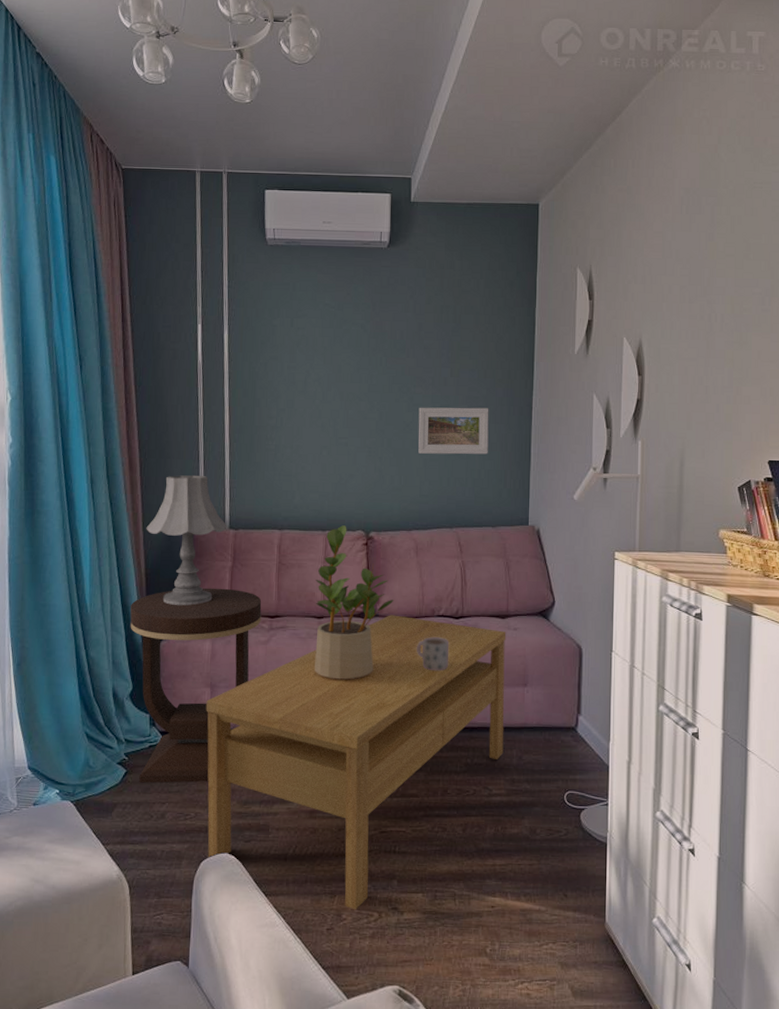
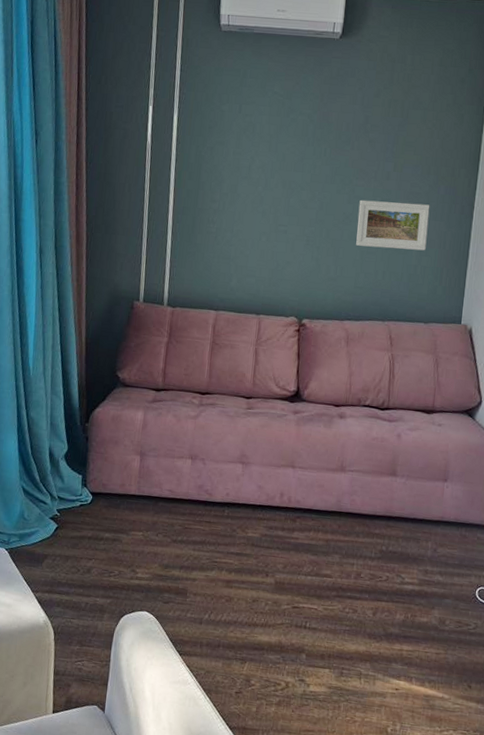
side table: present [130,587,262,783] -> none [69,360,194,544]
table lamp: present [146,475,227,606] -> none [88,251,165,376]
coffee table: present [206,615,507,910] -> none [128,401,431,678]
potted plant: present [315,525,394,680] -> none [240,310,322,460]
mug: present [417,637,448,671] -> none [340,425,372,460]

